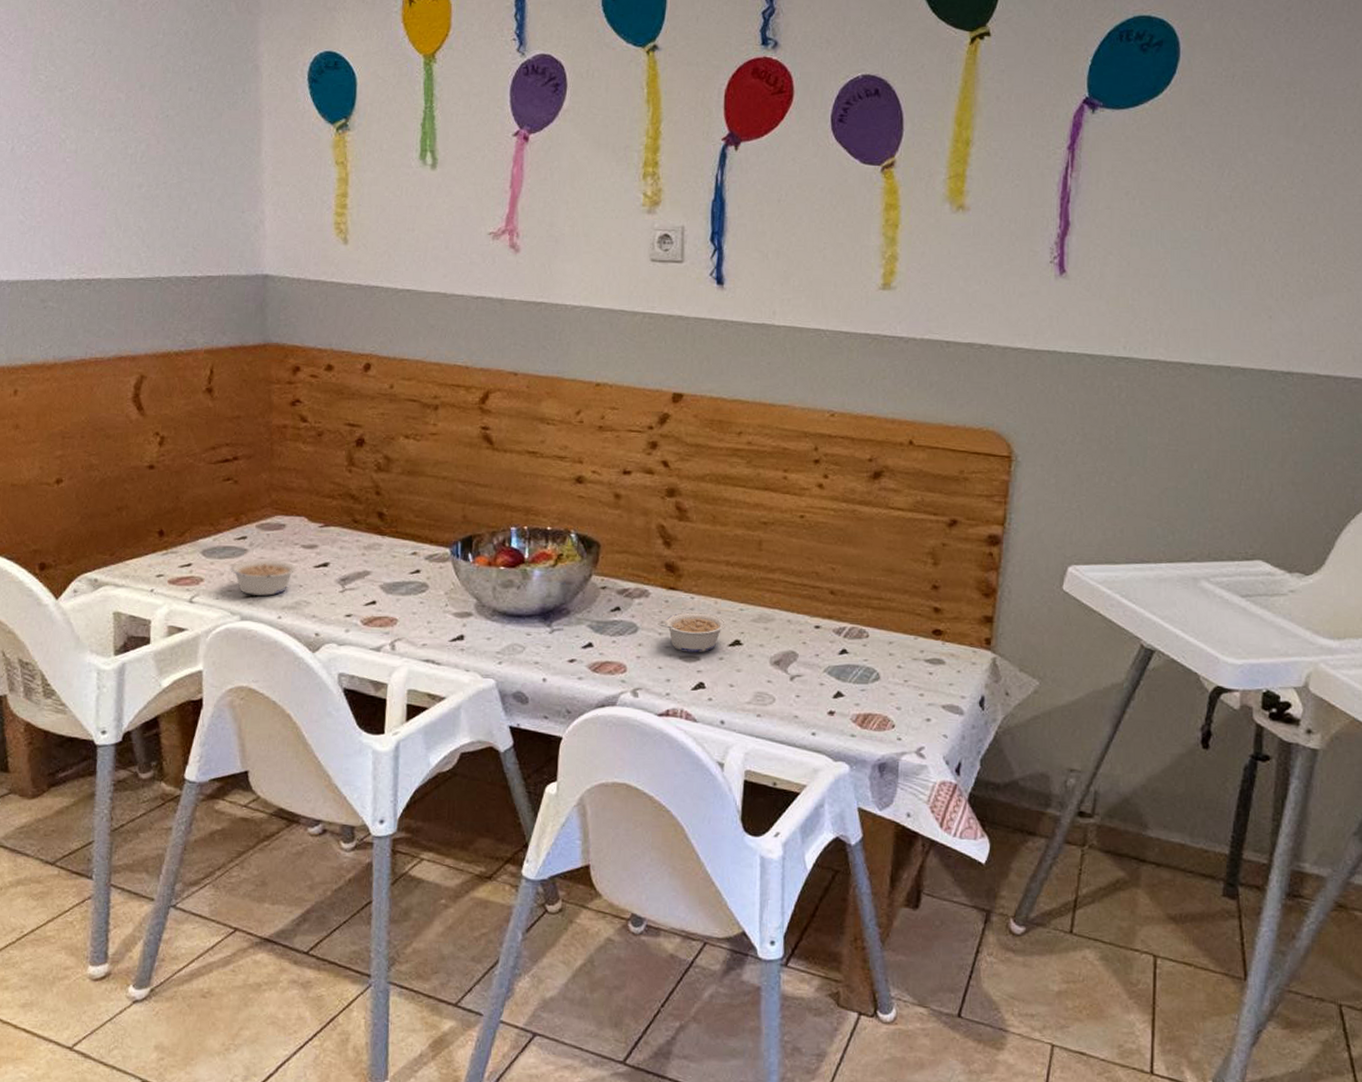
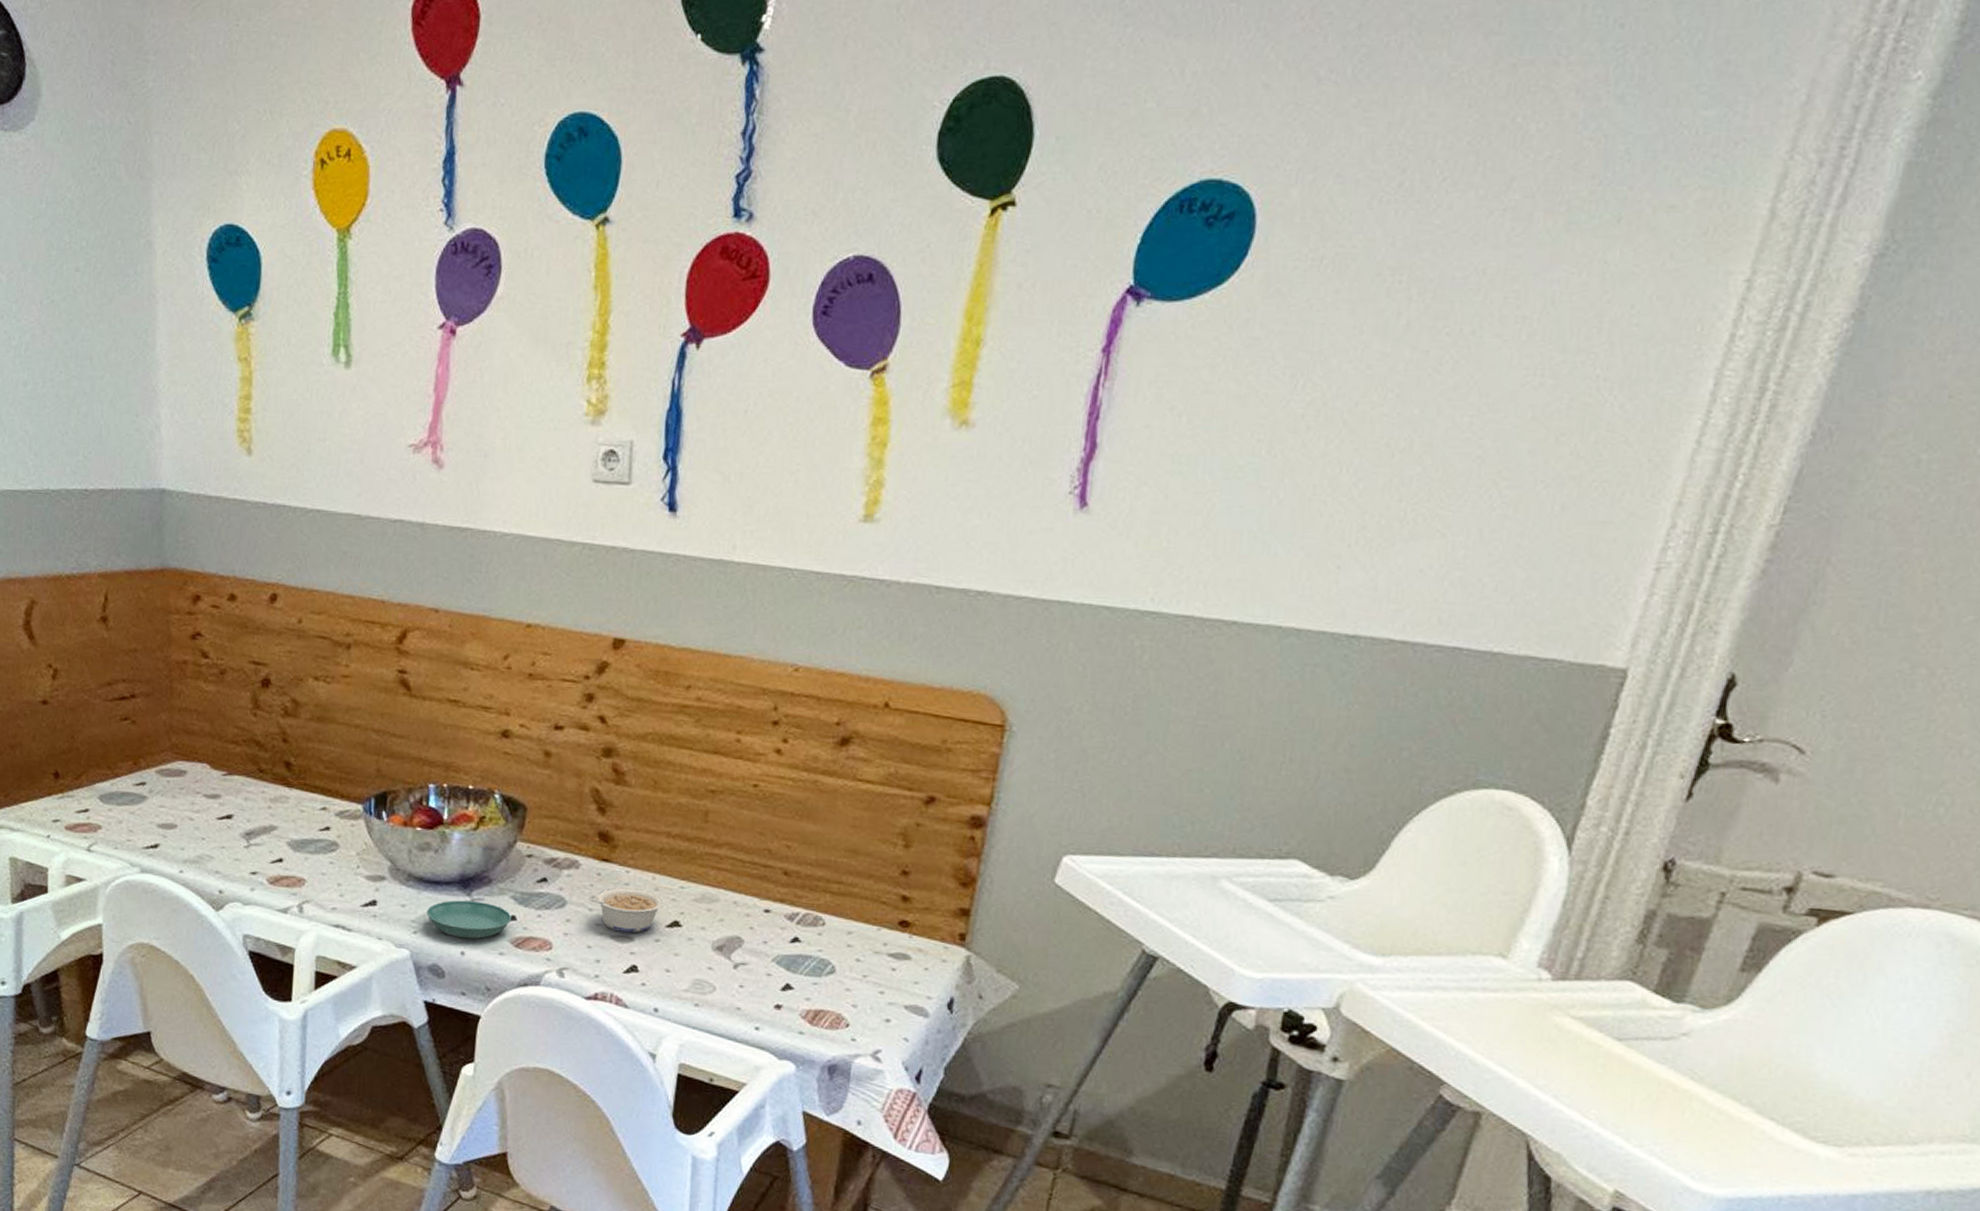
legume: present [230,560,297,596] -> none [129,808,199,848]
saucer: none [510,631,589,666] -> present [426,900,512,939]

